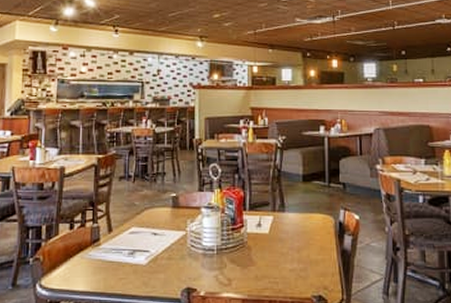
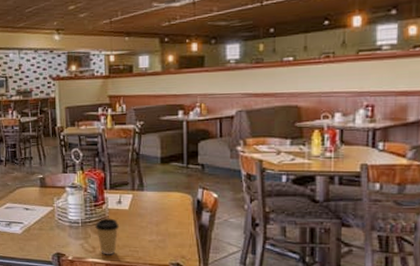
coffee cup: none [232,244,259,289] -> present [95,218,120,255]

